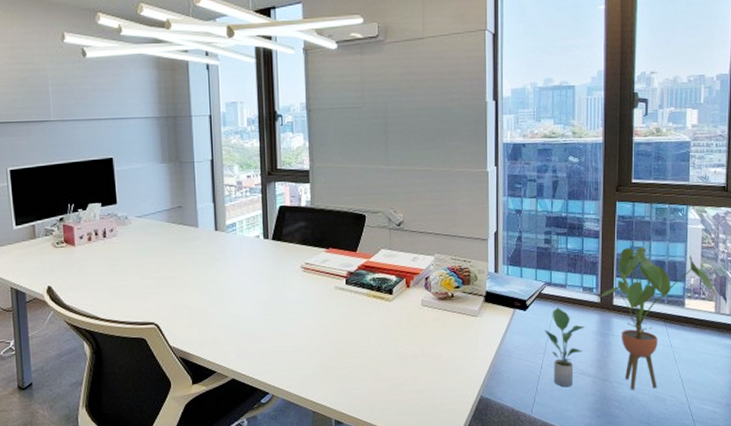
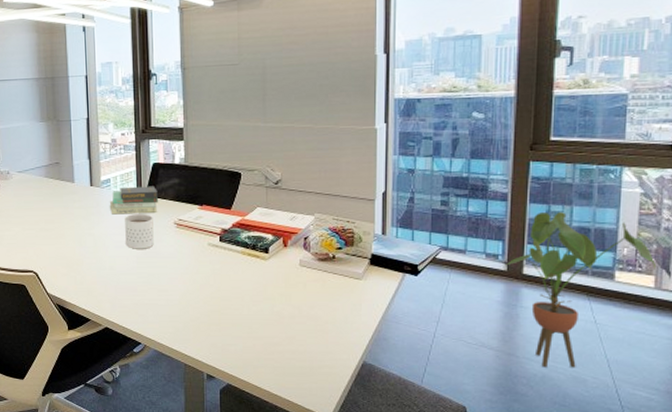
books: none [236,229,285,260] -> present [110,186,158,215]
mug: none [251,257,281,295] -> present [125,213,154,249]
potted plant: present [545,308,585,388] -> none [439,275,487,359]

